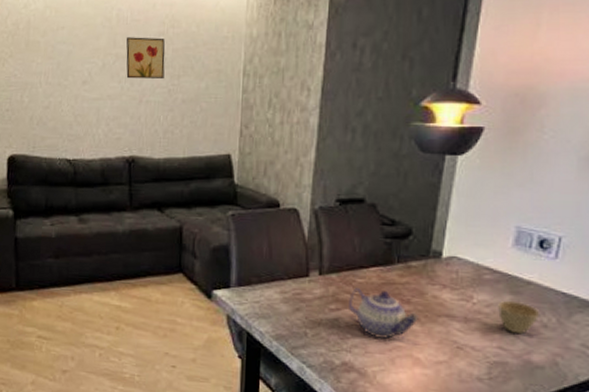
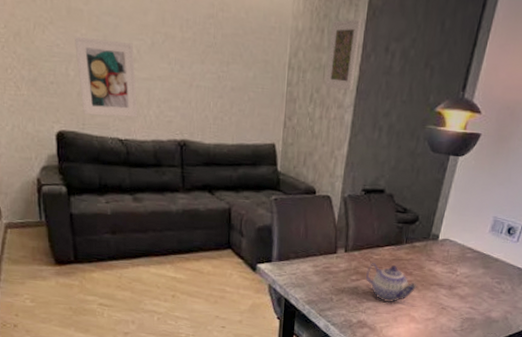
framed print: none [30,66,87,138] -> present [75,37,138,118]
wall art: present [126,37,165,79] -> none [175,16,215,64]
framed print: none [285,19,324,92] -> present [325,19,362,90]
cup: present [498,301,539,335] -> none [473,274,501,298]

